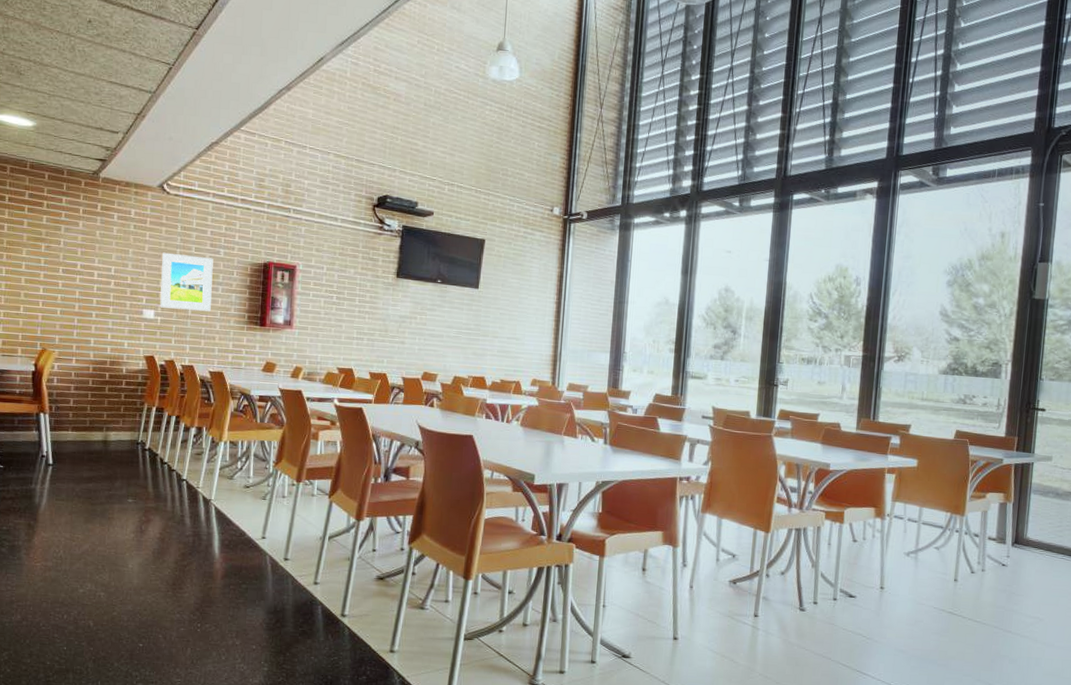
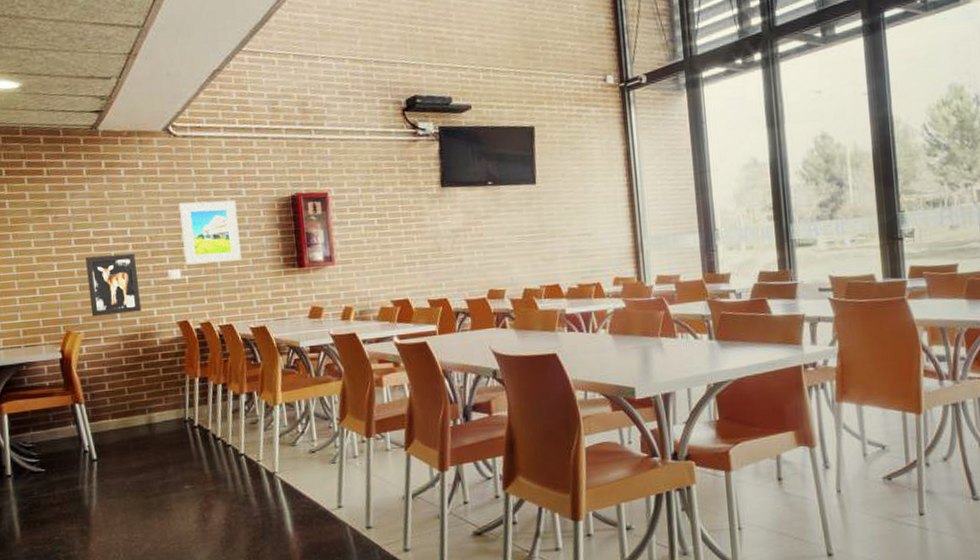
wall art: none [67,286,116,342] -> present [85,253,142,317]

